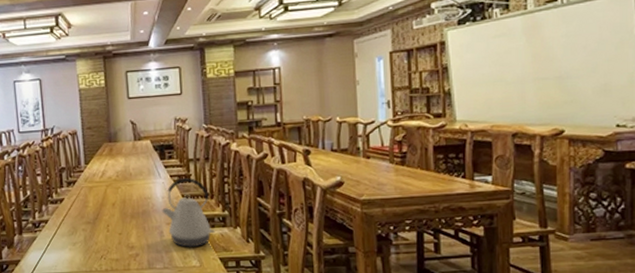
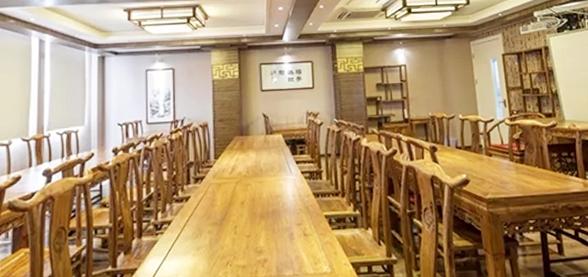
kettle: present [161,178,215,247] -> none [291,174,347,251]

